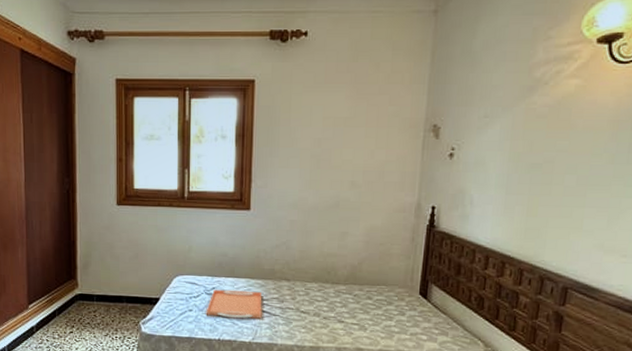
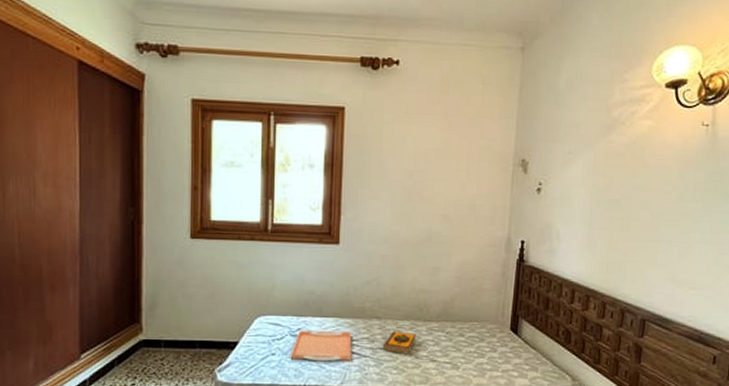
hardback book: none [291,292,325,315] -> present [382,331,417,354]

